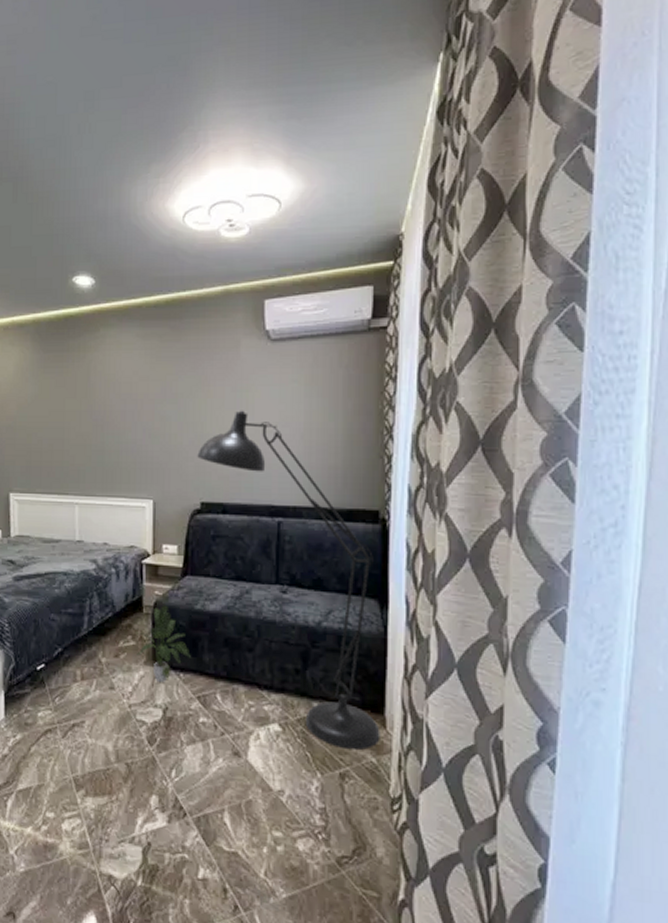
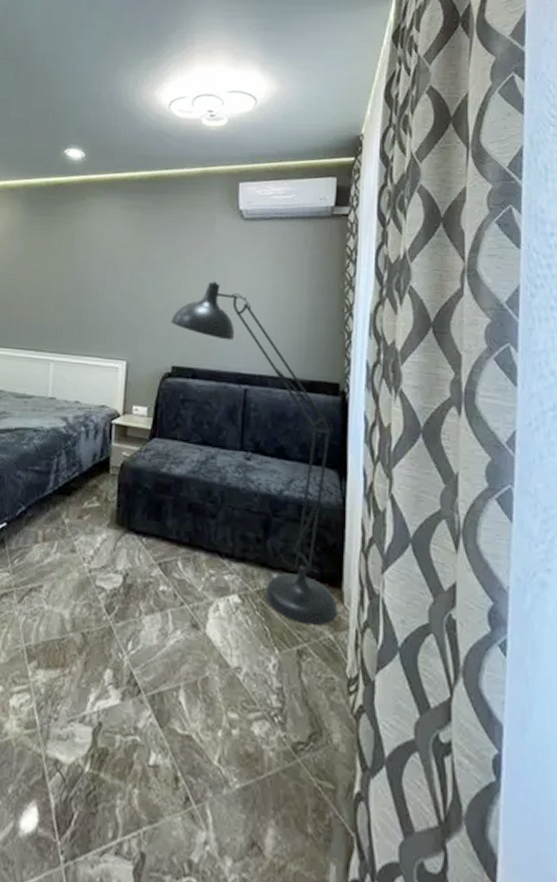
potted plant: present [136,605,191,682] -> none [100,466,154,547]

